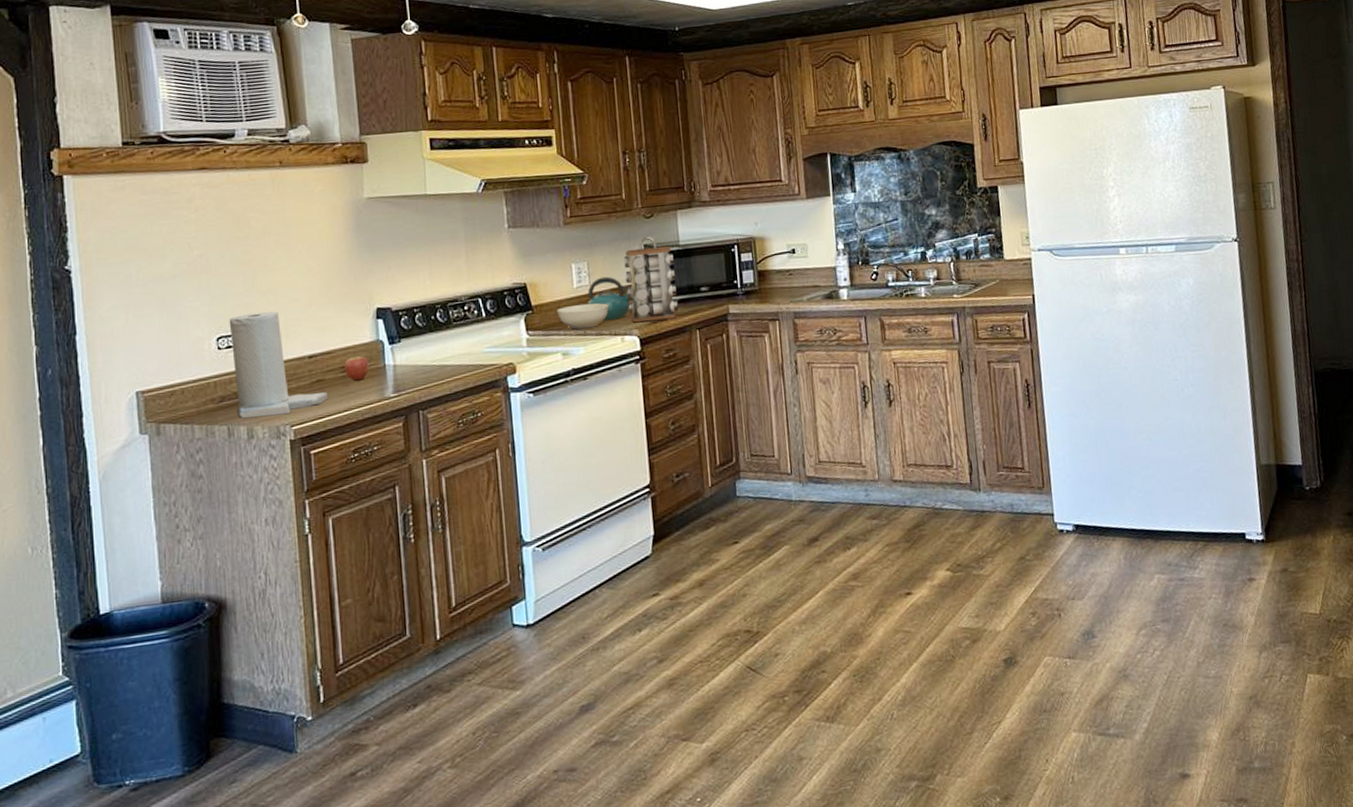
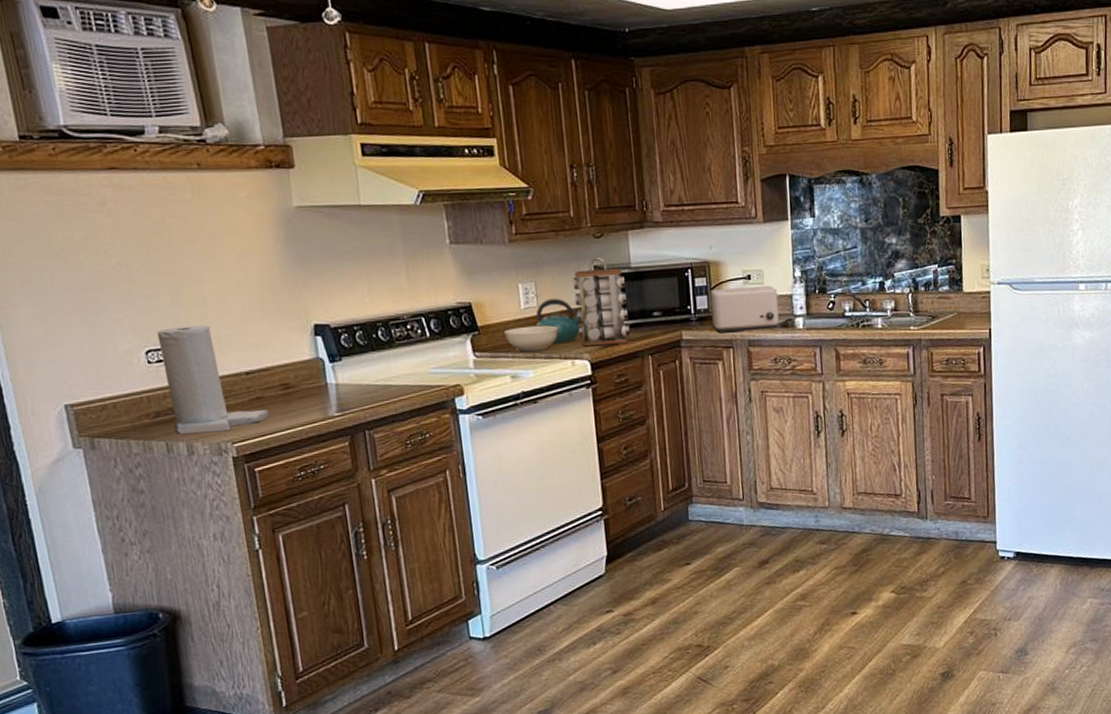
fruit: present [344,351,370,381] -> none [284,369,311,399]
toaster: none [755,259,825,306] -> present [710,286,781,333]

